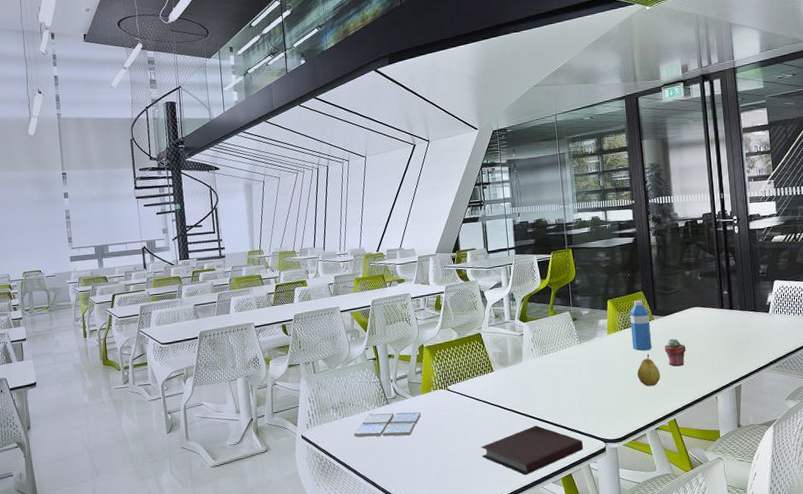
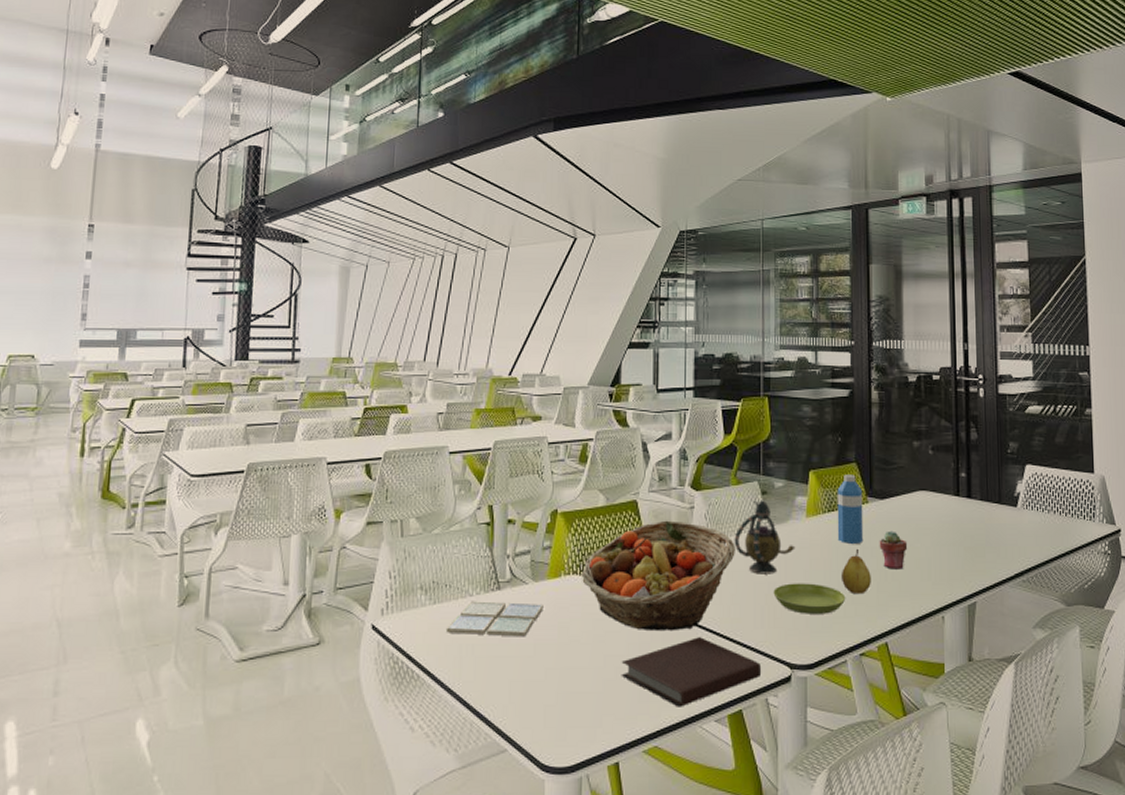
fruit basket: none [445,345,557,424] -> present [581,520,735,632]
teapot: none [555,324,602,378] -> present [734,500,796,574]
saucer: none [587,381,642,404] -> present [773,583,846,614]

